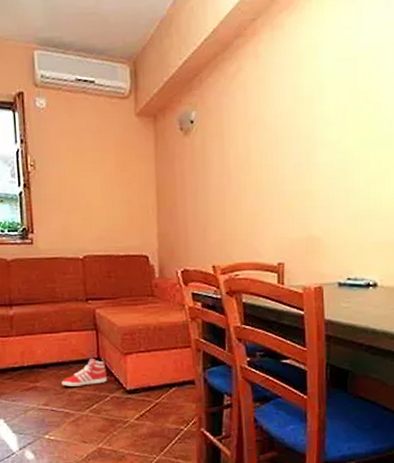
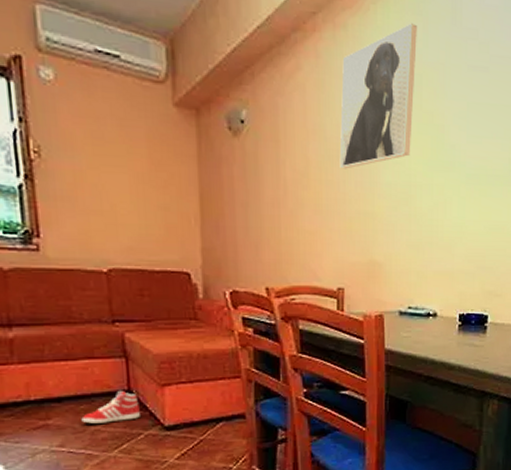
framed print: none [278,13,351,154] -> present [339,23,417,169]

